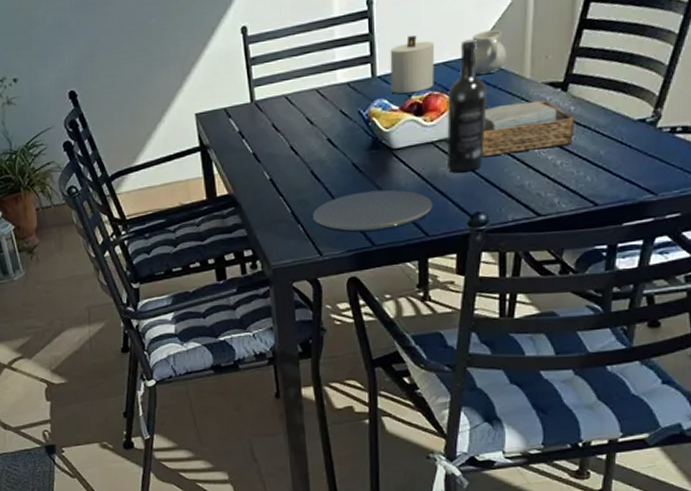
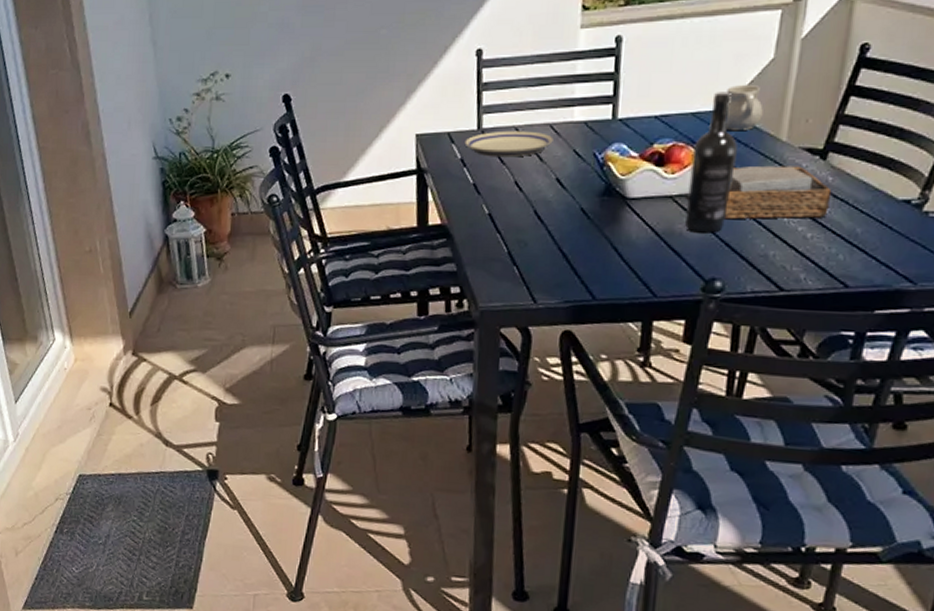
plate: none [240,97,321,127] -> present [464,130,554,158]
plate: present [313,189,433,233] -> none [531,239,665,285]
candle: present [390,35,435,94] -> none [631,79,685,142]

